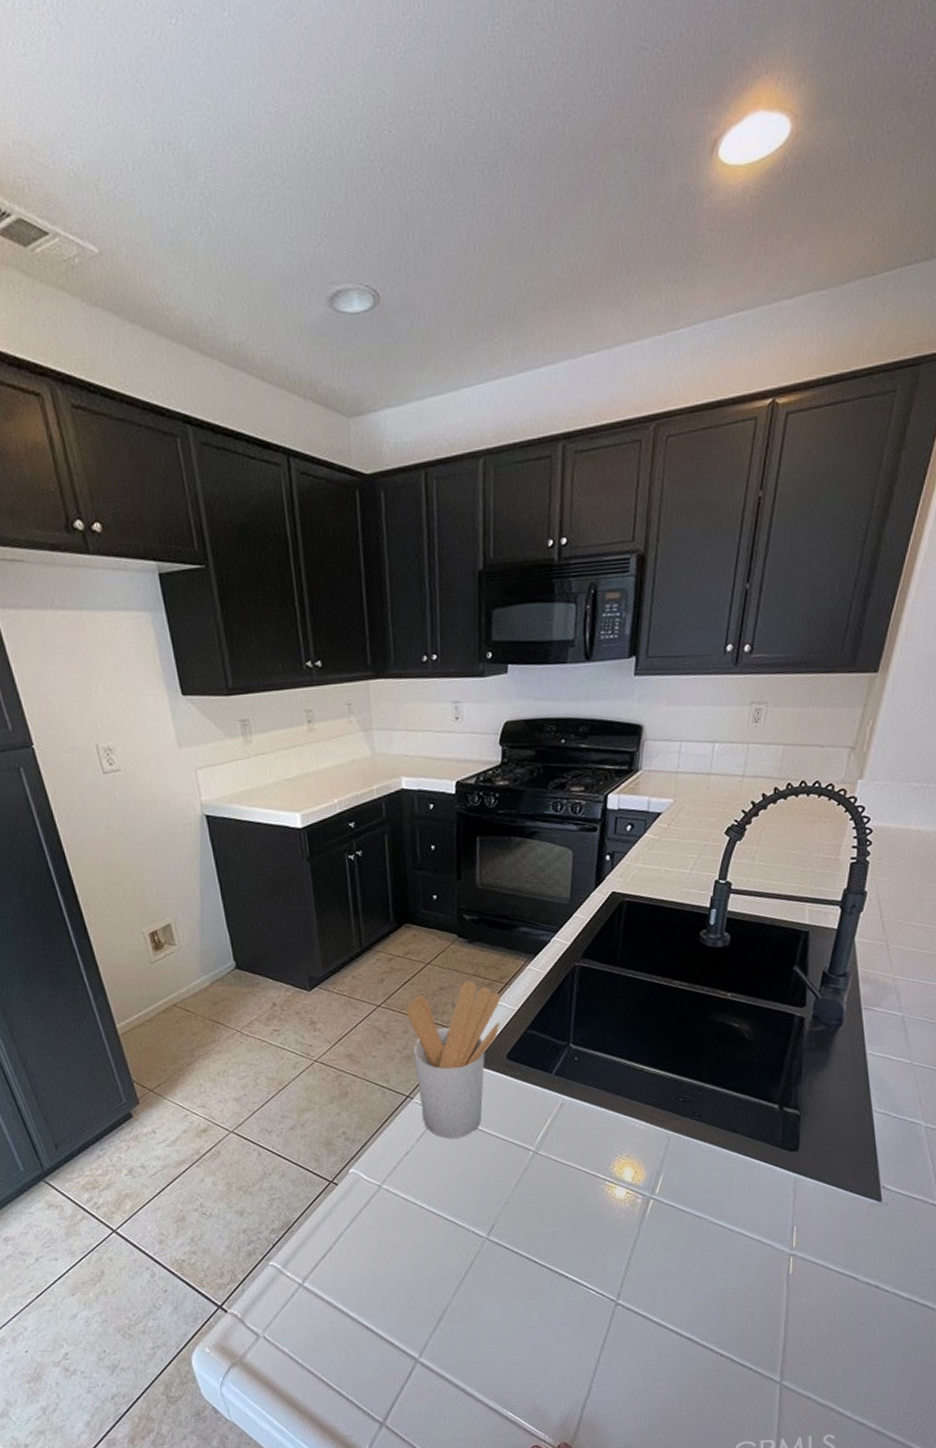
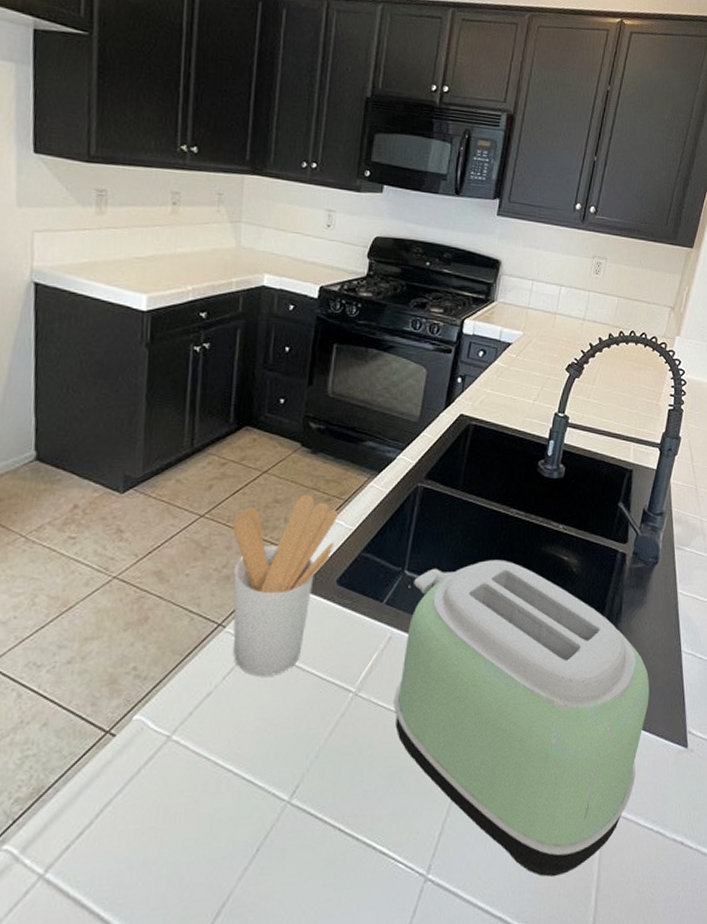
toaster: none [571,1029,836,1309] -> present [393,559,650,877]

